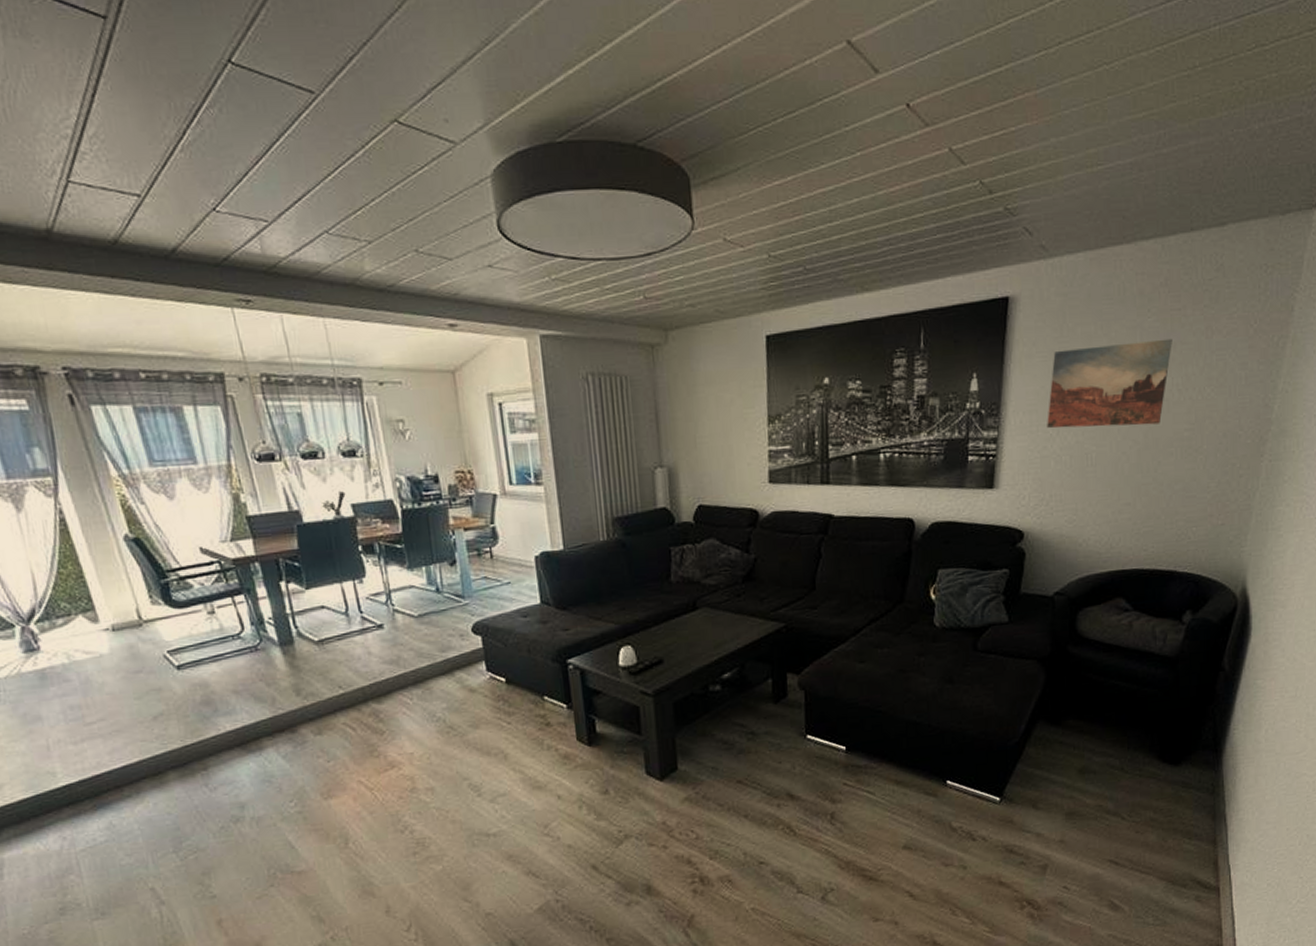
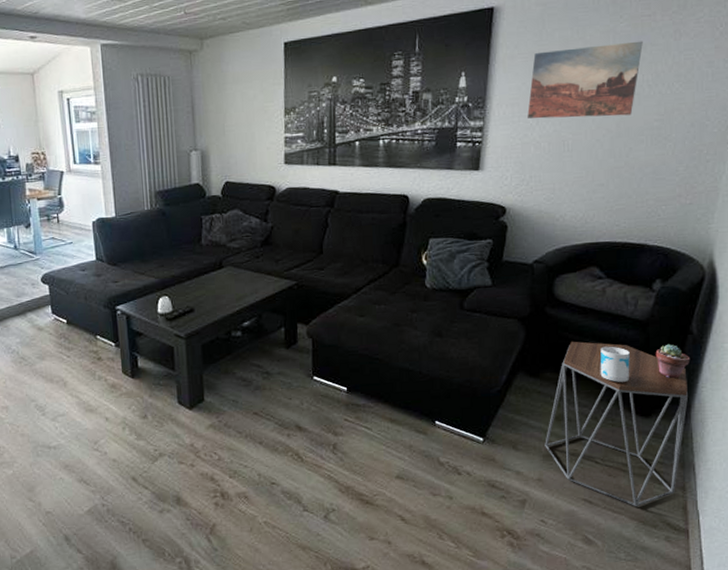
side table: none [1067,683,1219,866] -> present [545,341,688,507]
mug: none [1126,687,1159,728] -> present [600,346,630,382]
potted succulent: none [1185,682,1222,721] -> present [655,343,691,379]

